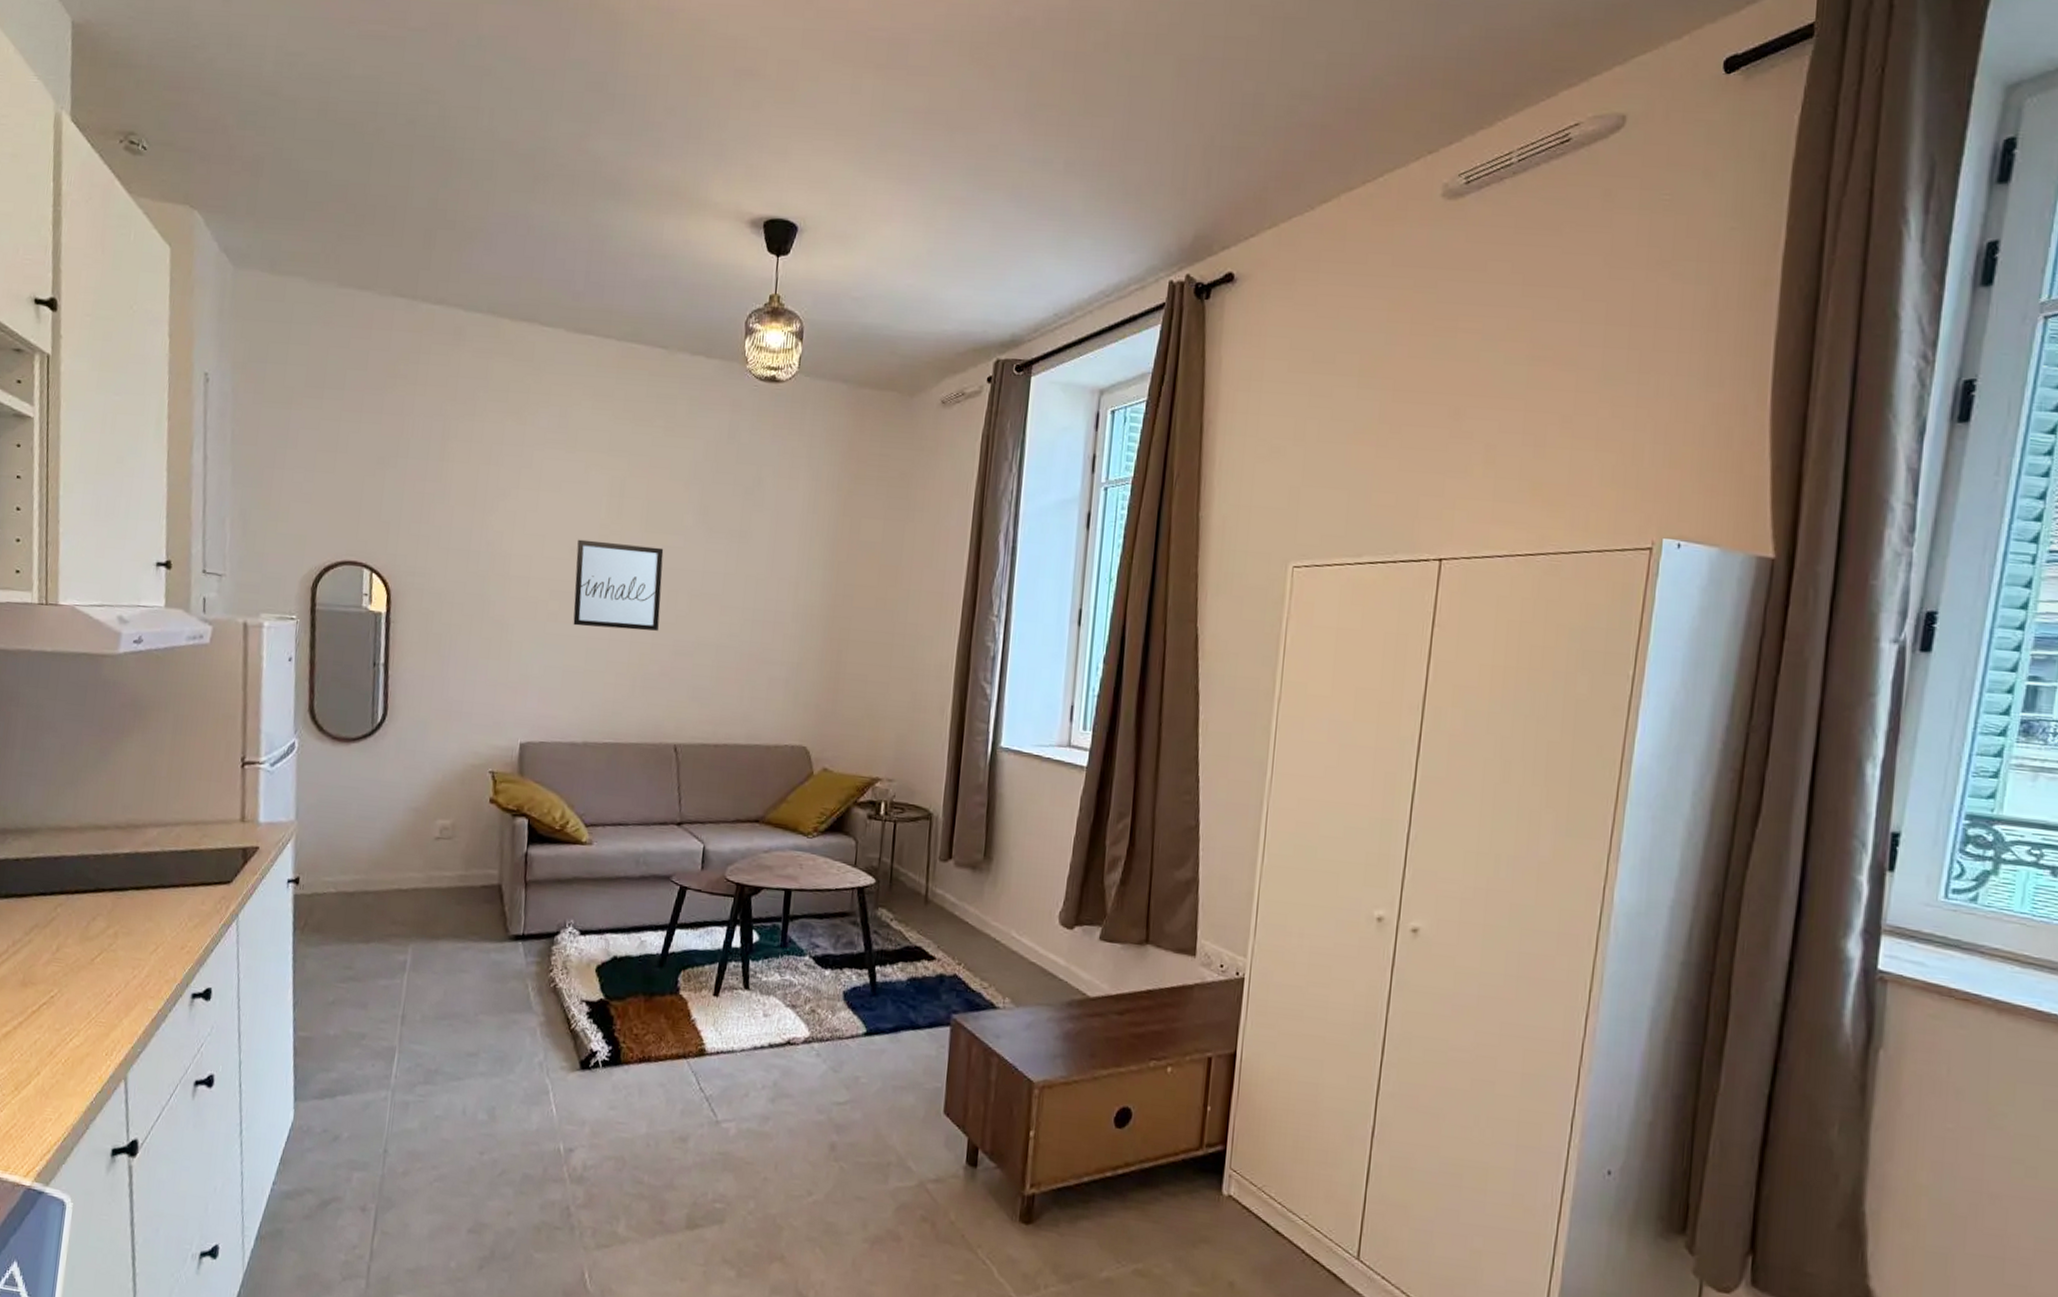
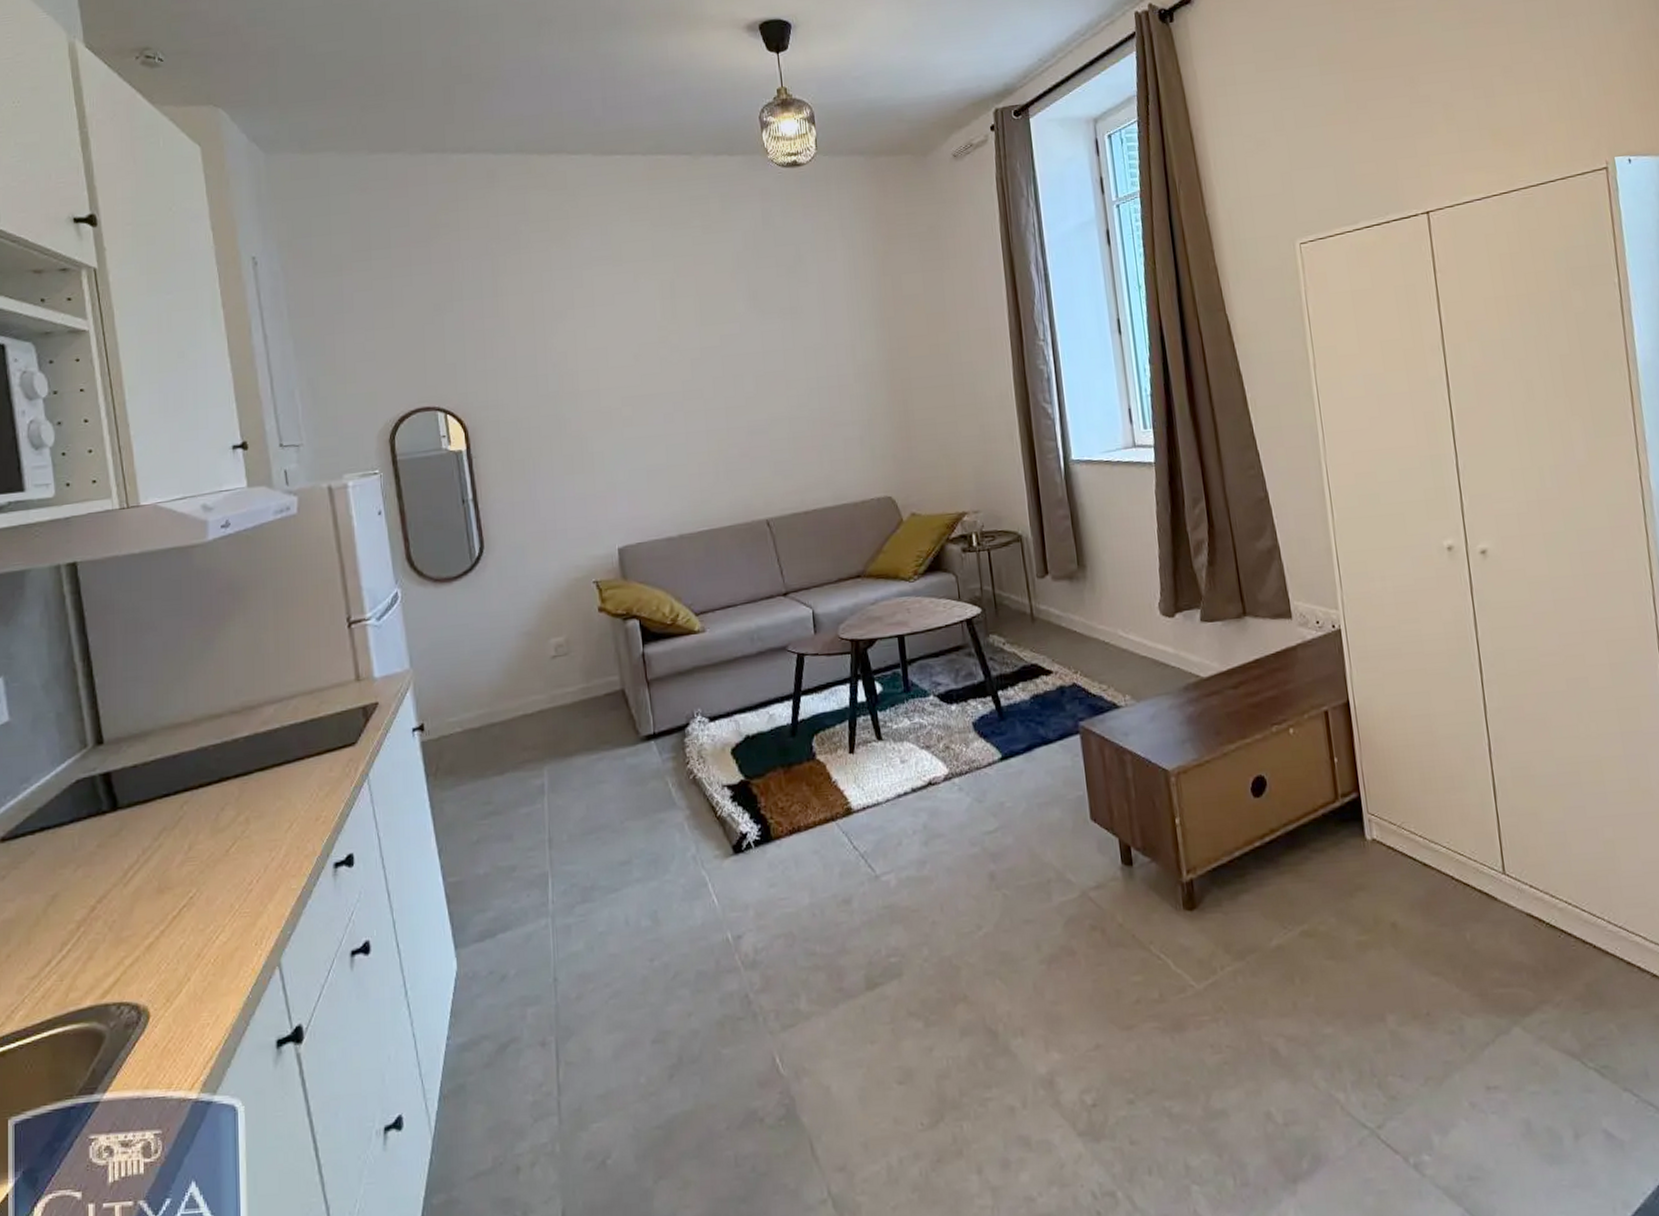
wall art: present [573,539,664,631] -> none [639,337,731,426]

